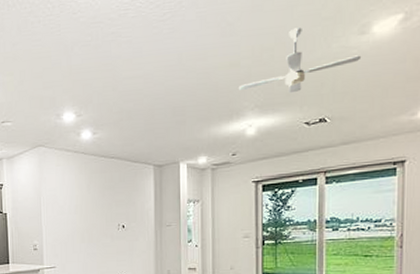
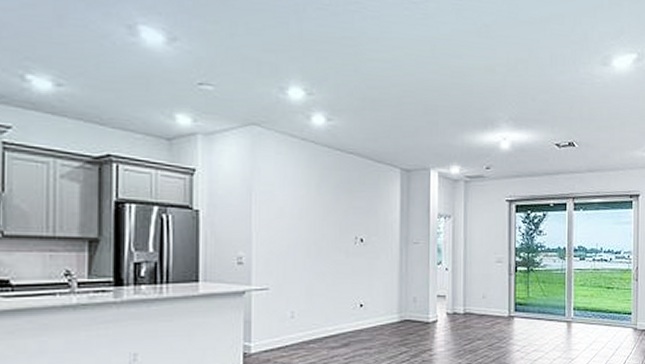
ceiling fan: present [239,27,362,94] -> none [494,45,604,112]

